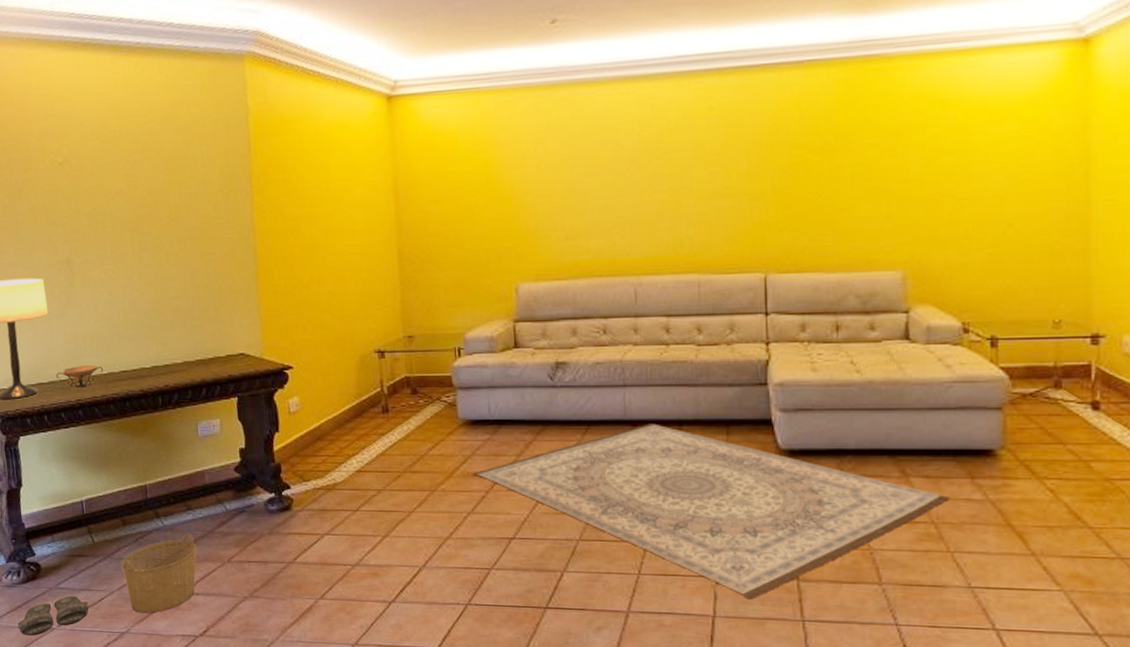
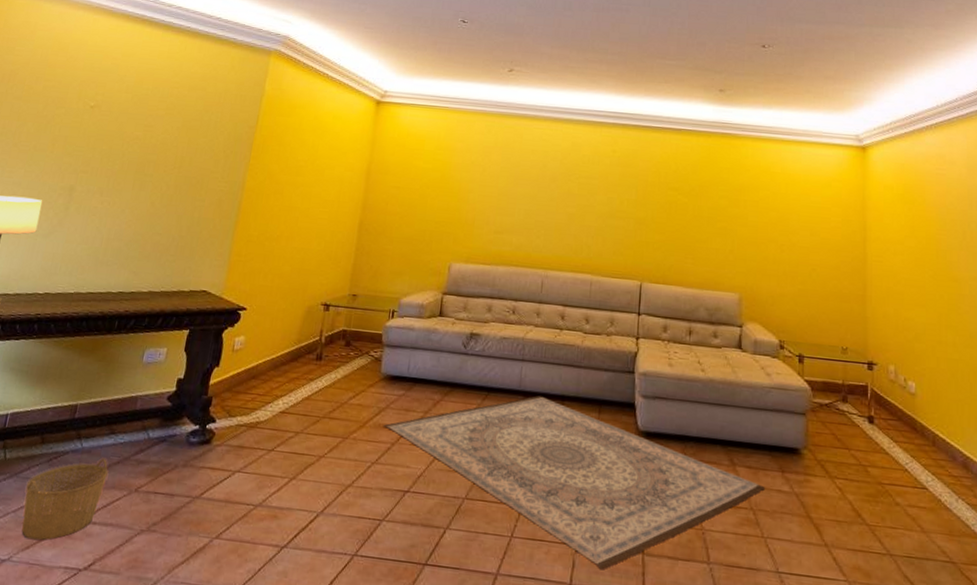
decorative bowl: present [56,364,104,388] -> none [24,282,72,303]

